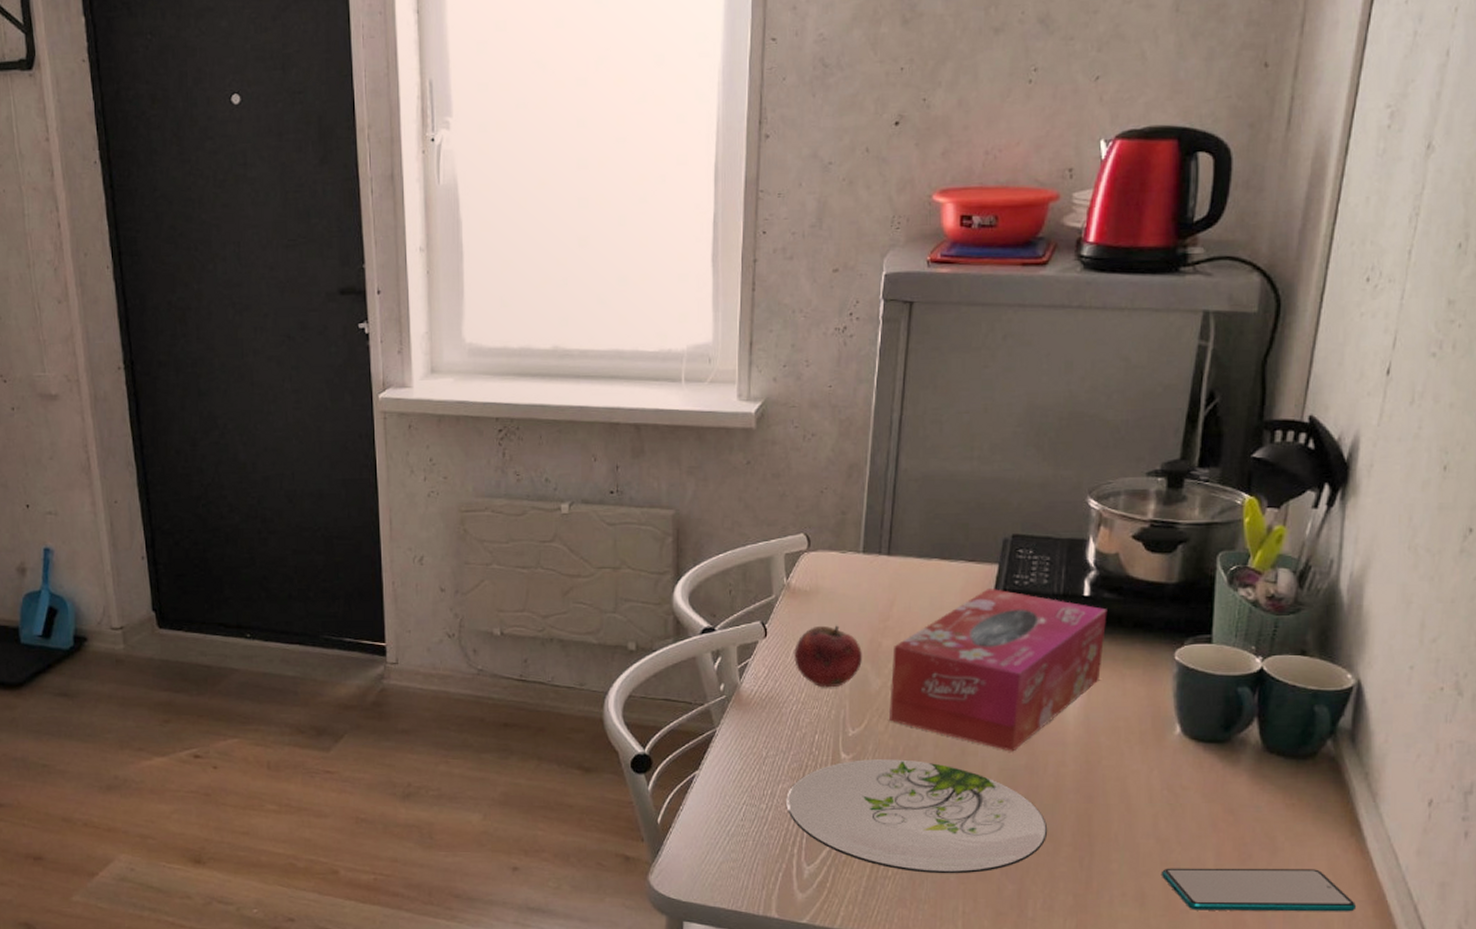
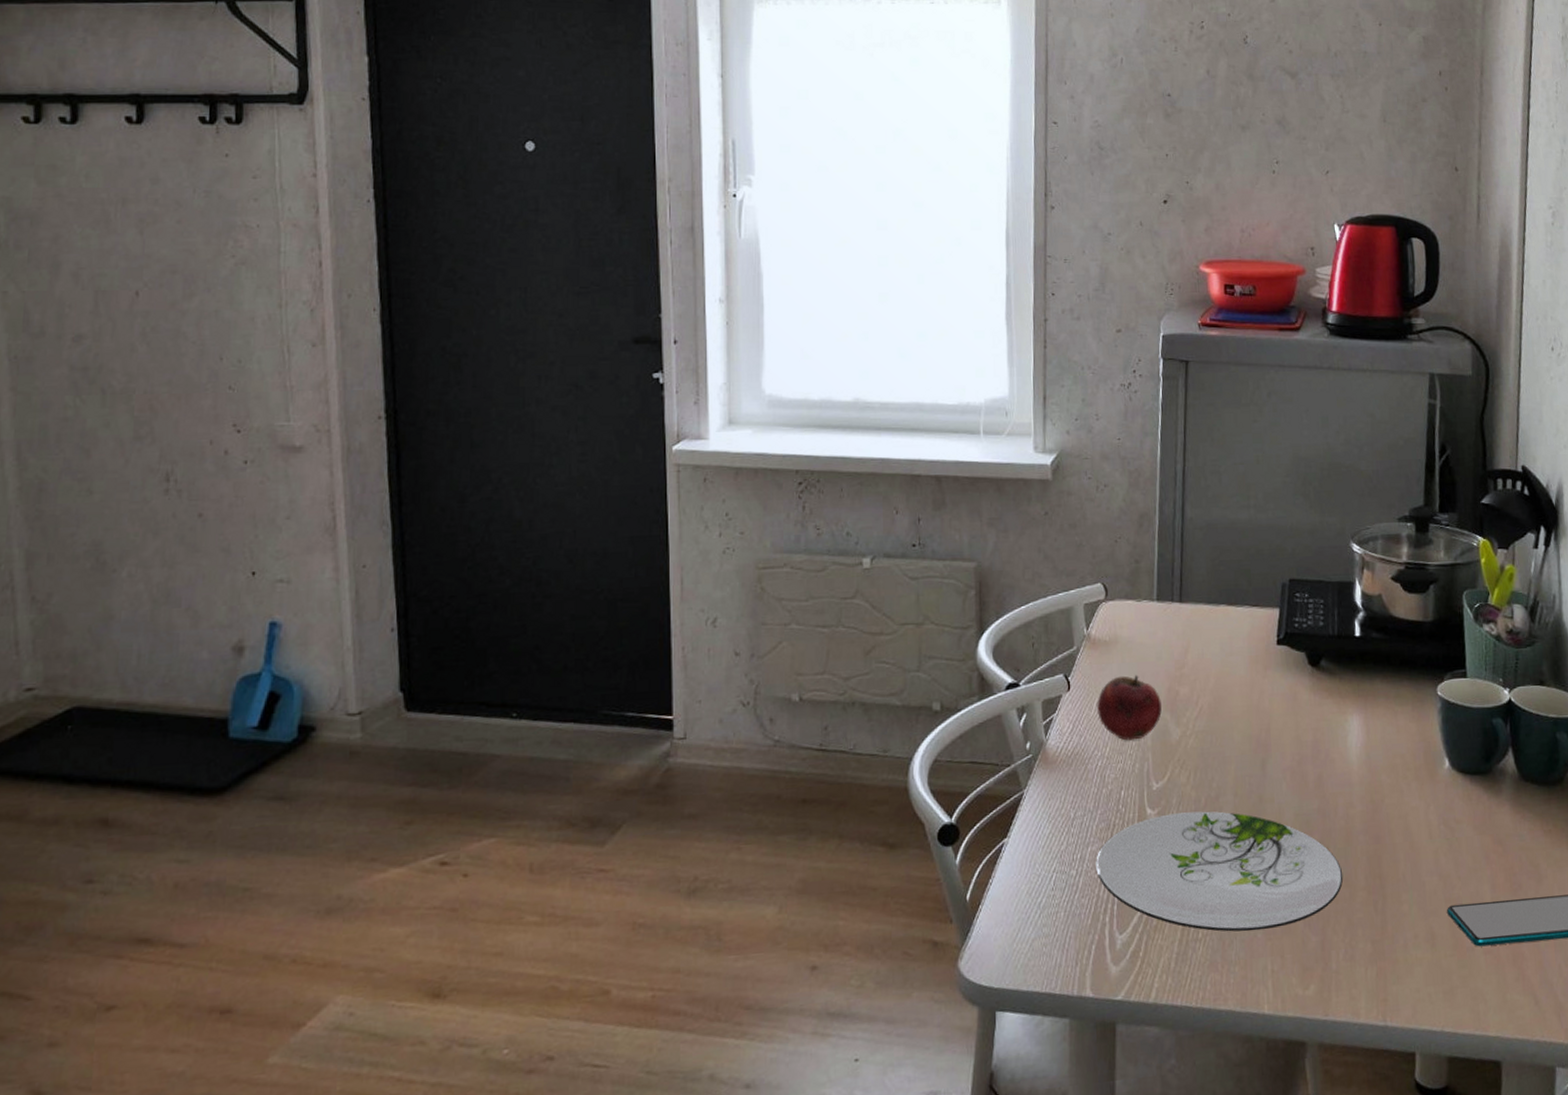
tissue box: present [889,589,1107,752] -> none [1189,632,1377,796]

